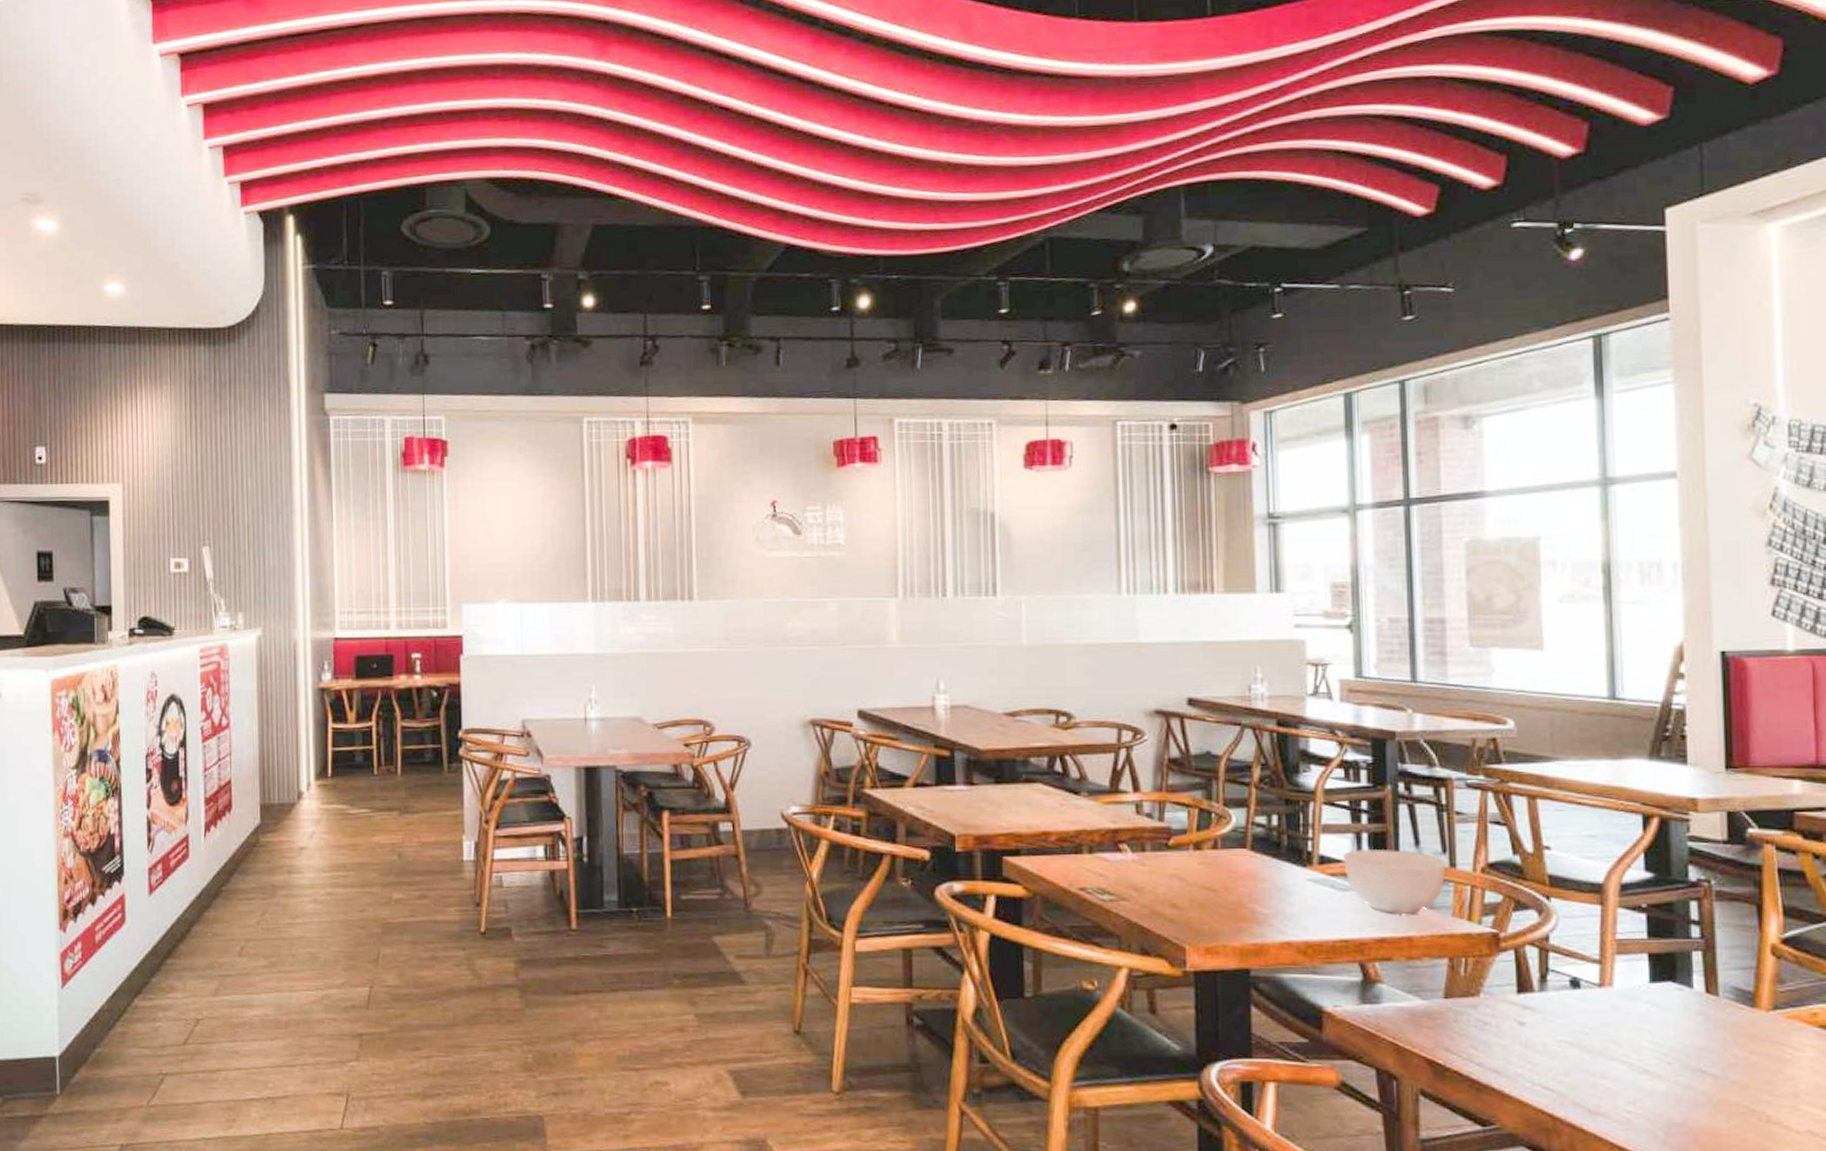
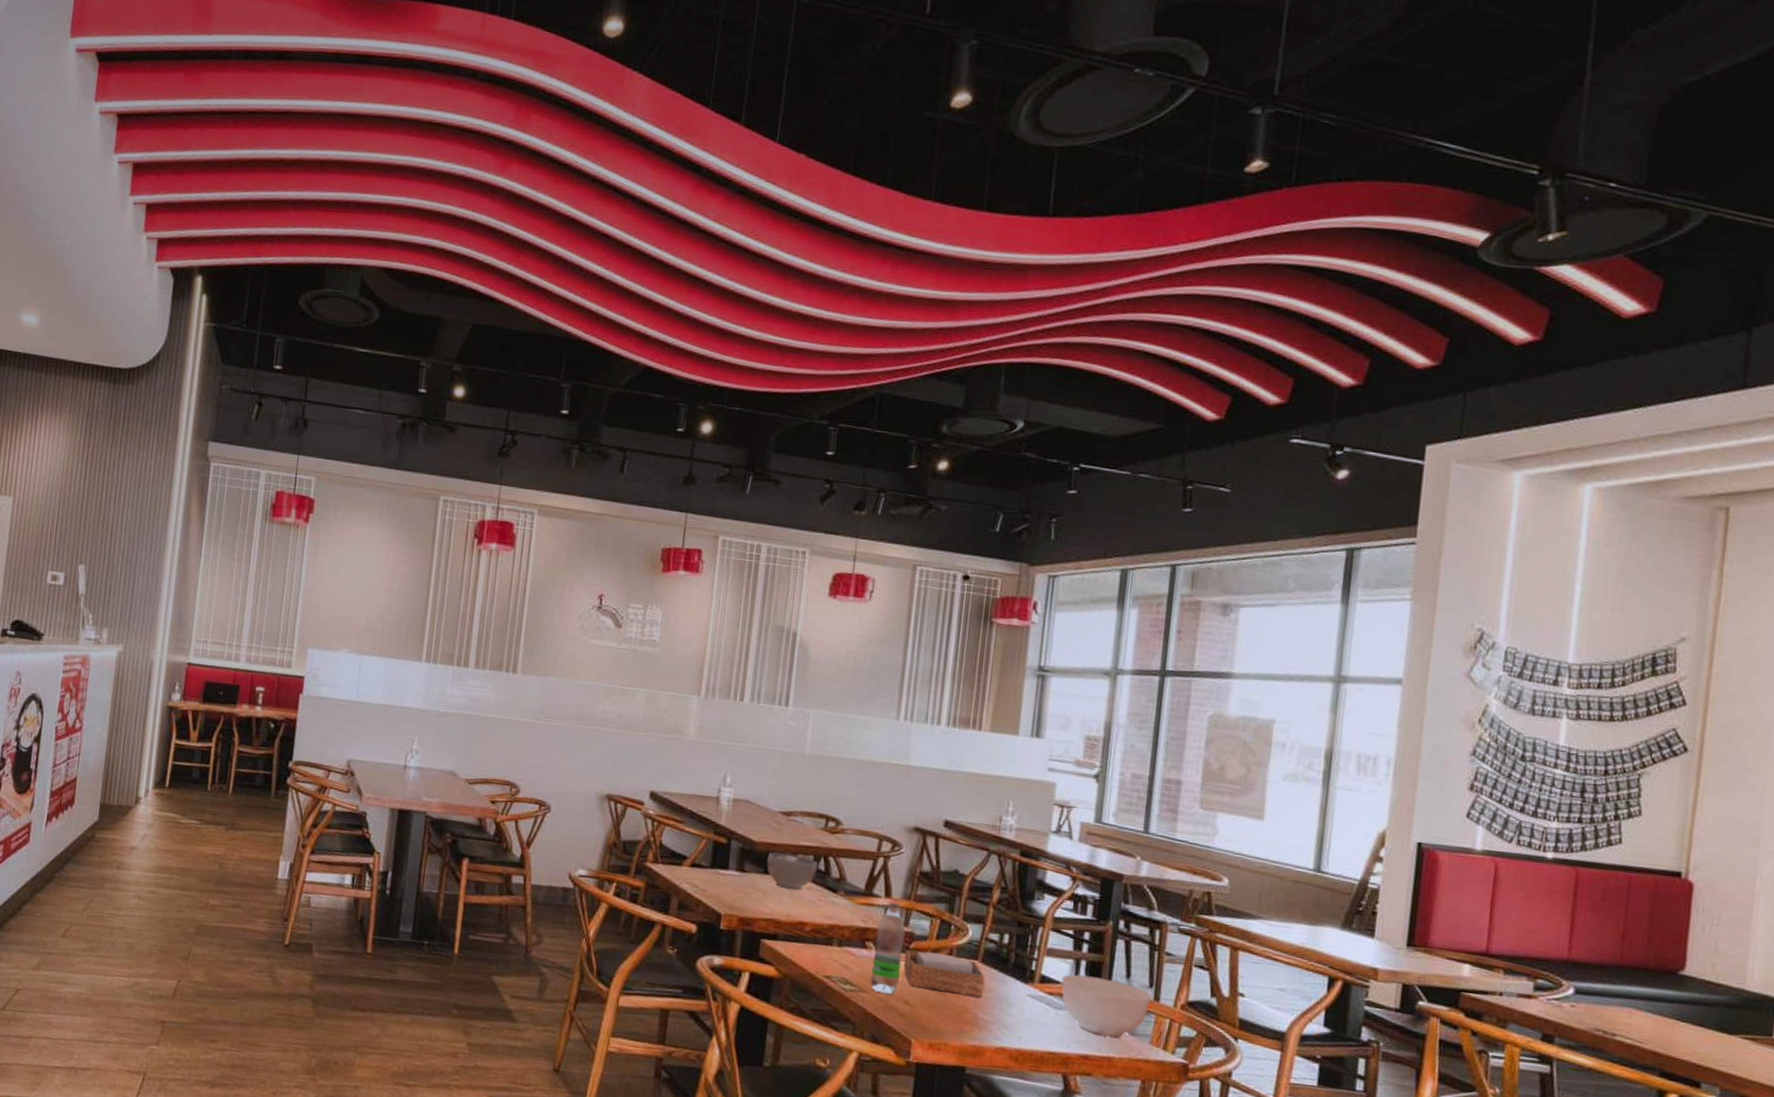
soup bowl: none [997,757,1054,797] -> present [766,852,818,890]
bottle: none [1129,795,1163,899] -> present [870,901,906,994]
napkin holder: none [1164,846,1258,890] -> present [903,949,985,998]

